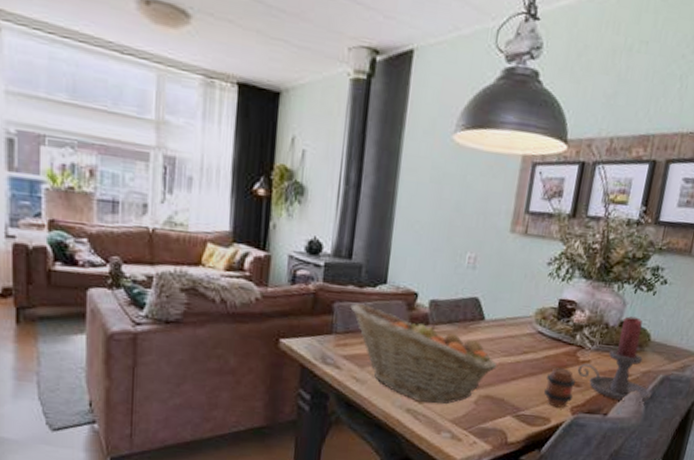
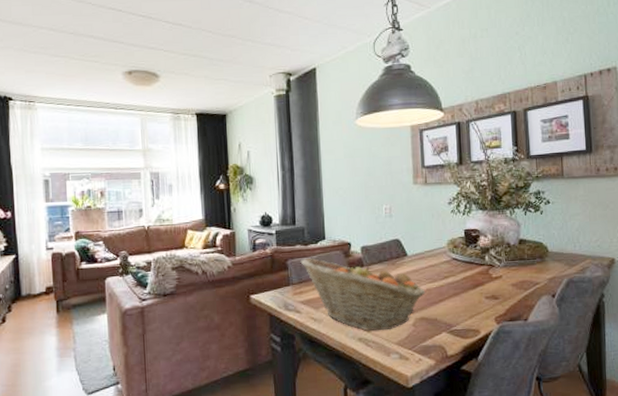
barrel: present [544,367,576,408] -> none [469,285,495,320]
candle holder: present [577,316,652,403] -> none [493,234,561,307]

